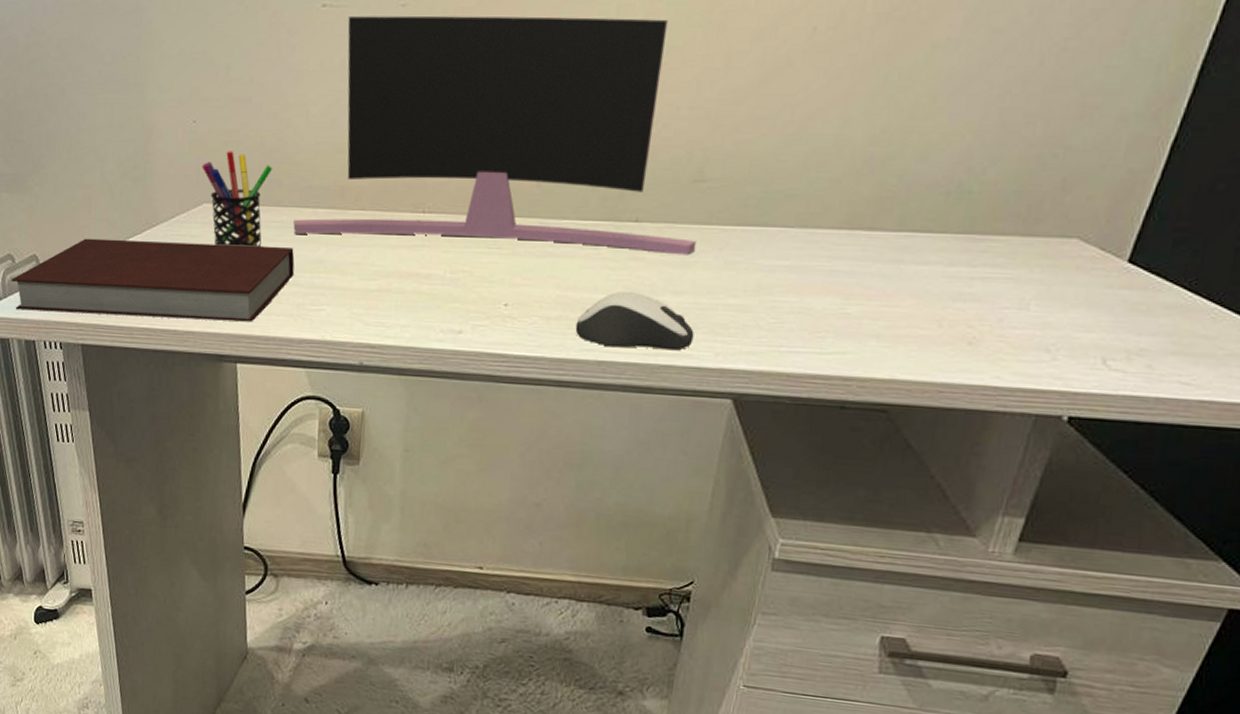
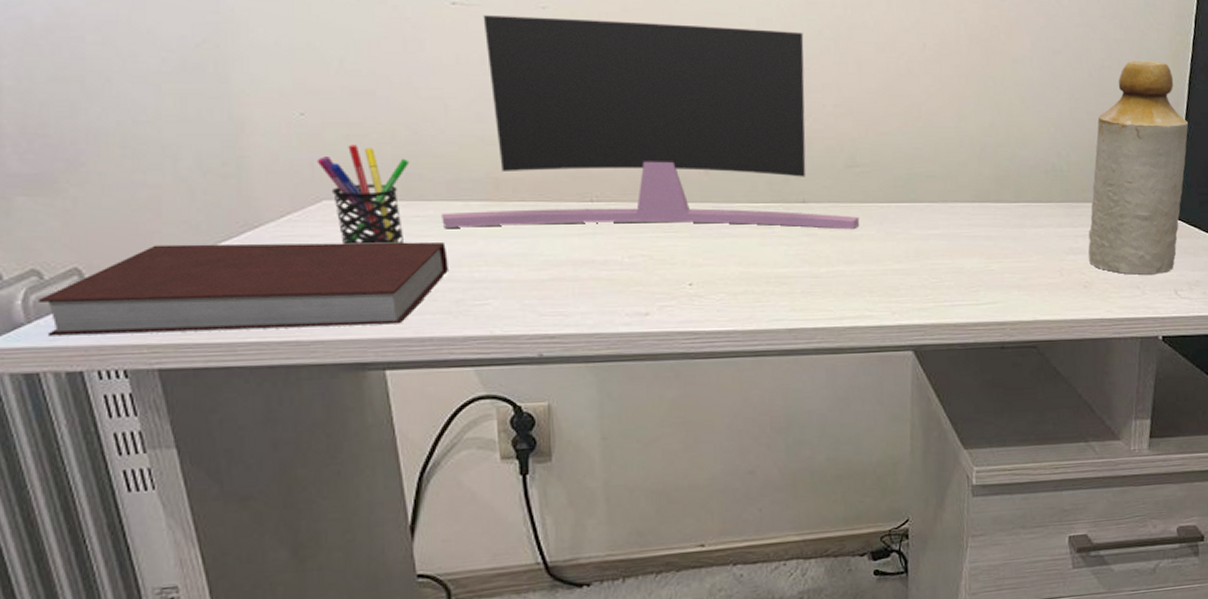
computer mouse: present [575,291,694,351] -> none [762,264,871,316]
bottle: none [983,38,1184,335] -> present [1088,60,1188,275]

